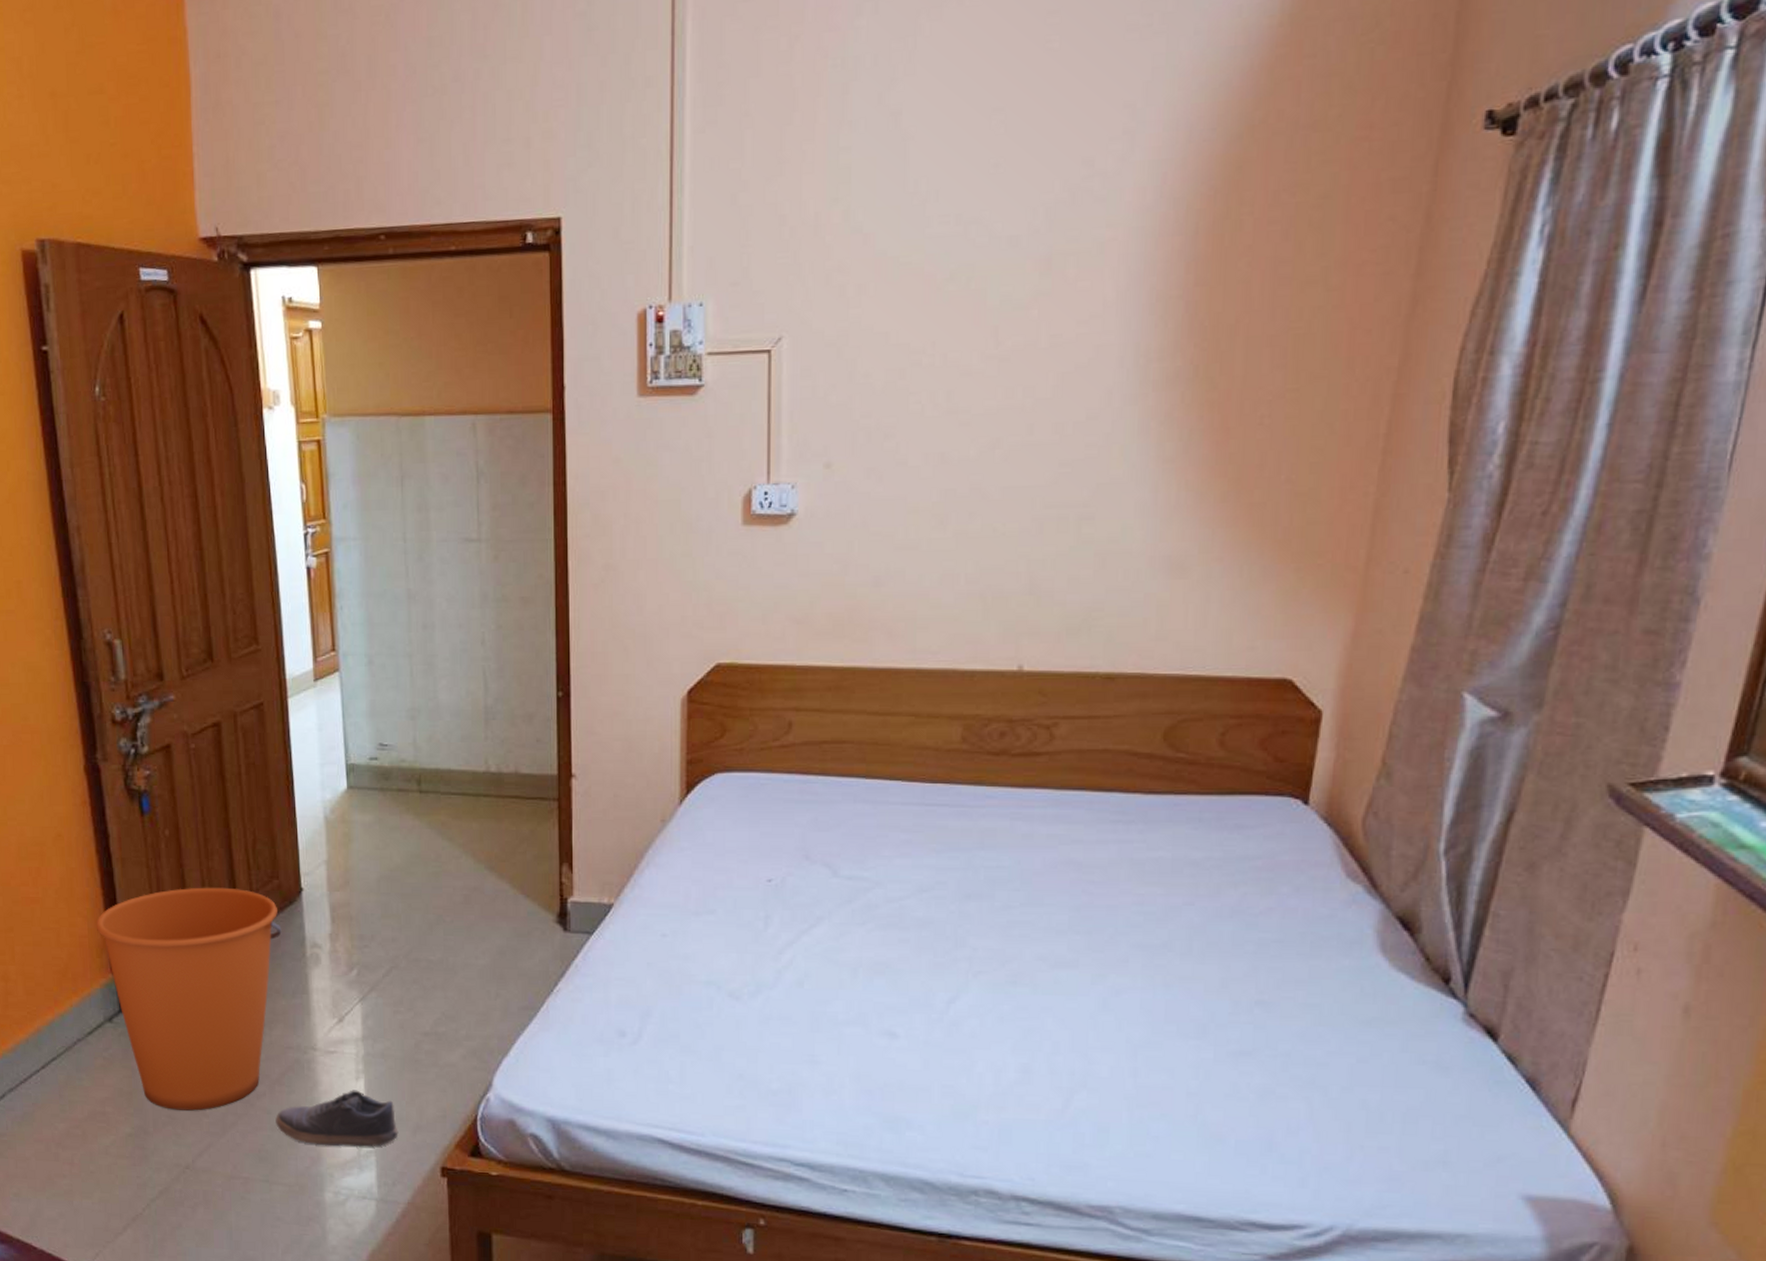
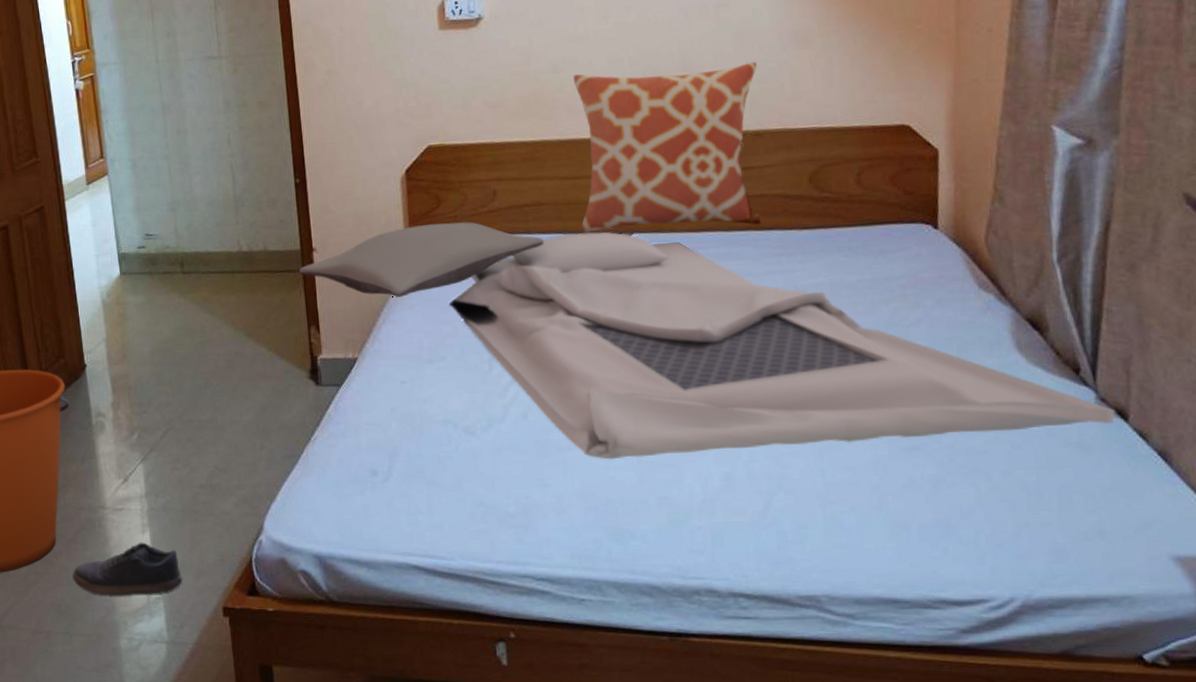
pillow: none [553,755,842,838] -> present [298,222,544,297]
blanket: none [724,779,1484,1044] -> present [448,232,1116,460]
pillow: none [886,590,1120,785] -> present [572,62,762,233]

